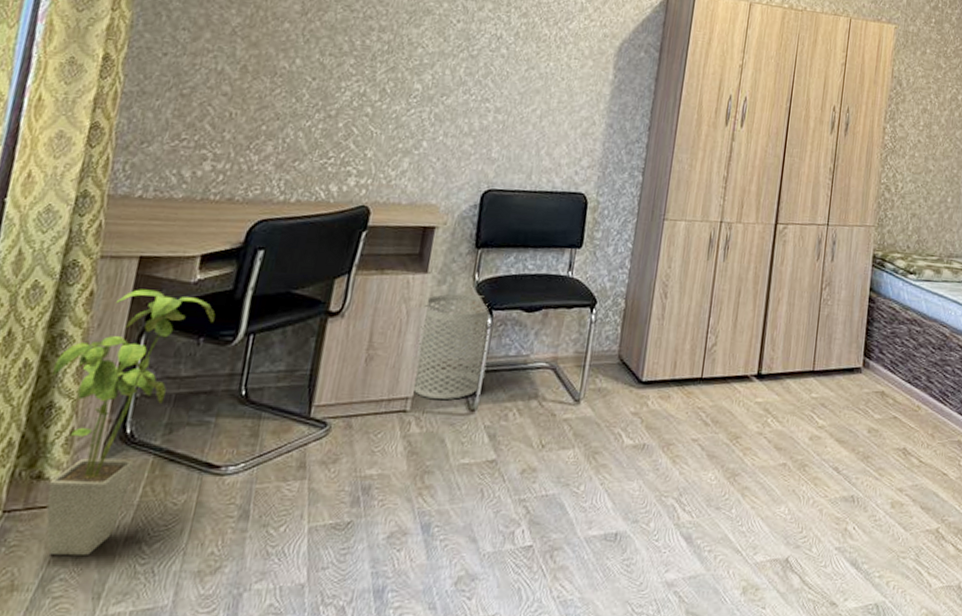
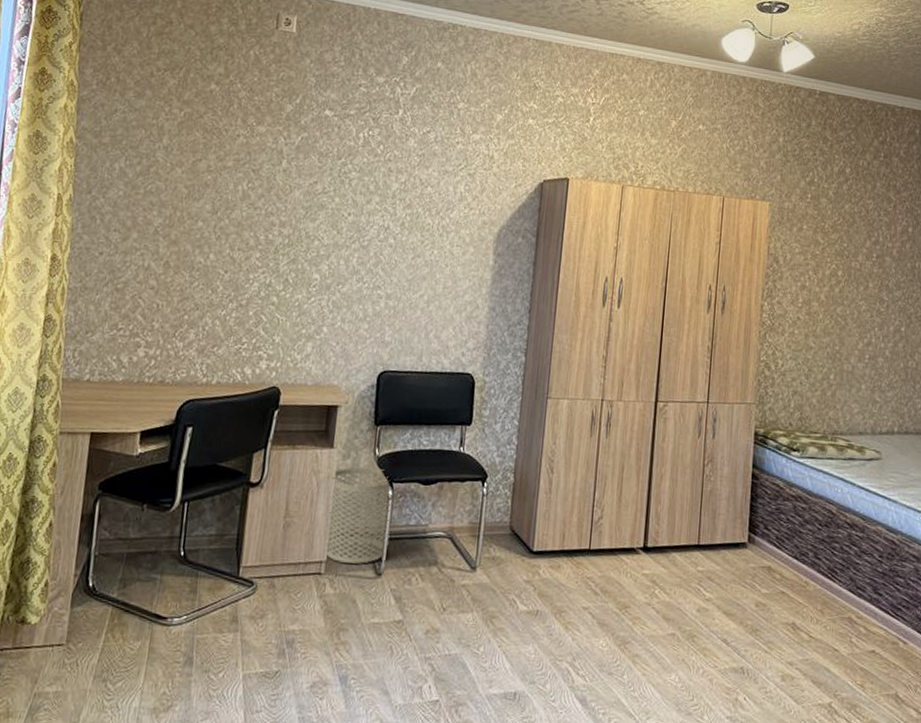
house plant: present [46,289,216,557] -> none [28,461,155,691]

